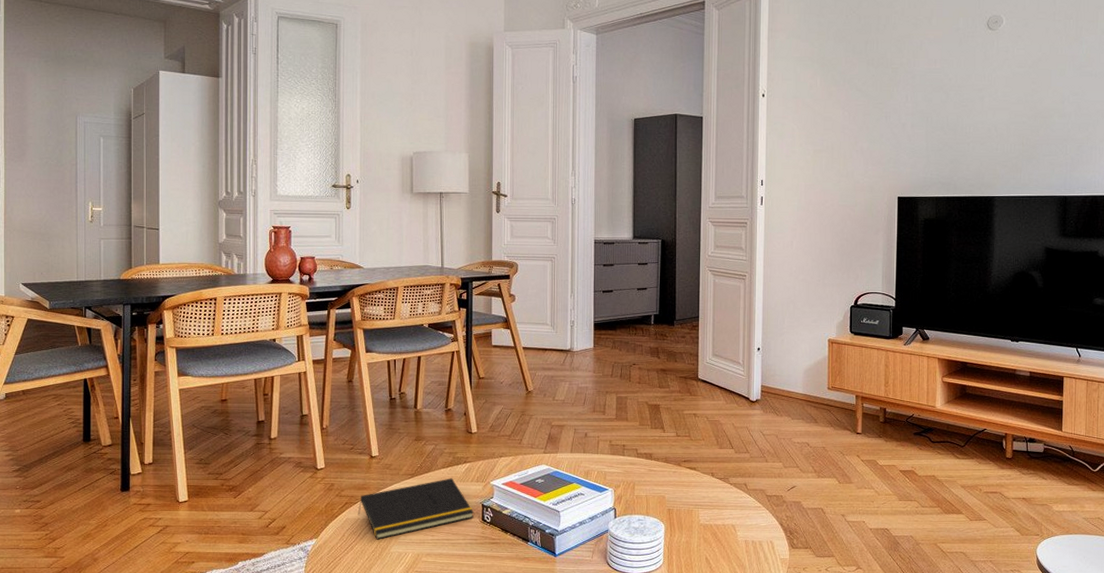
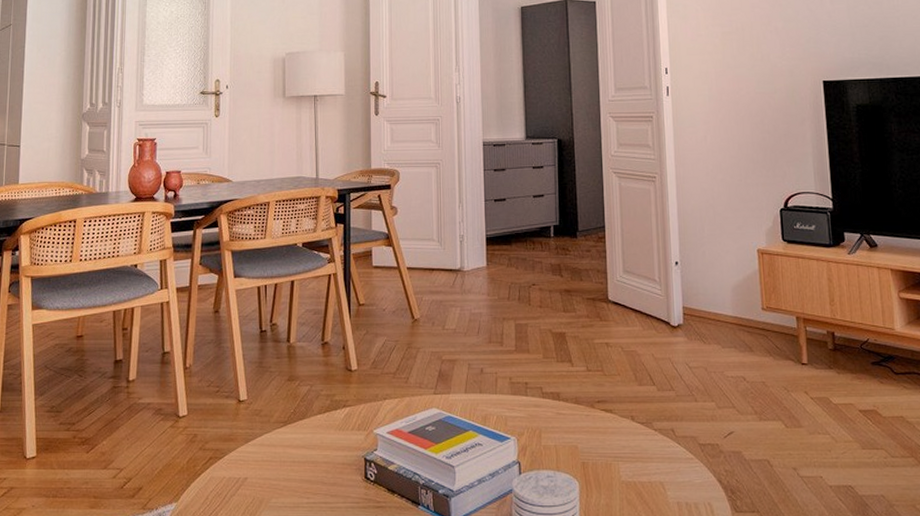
notepad: present [357,478,474,540] -> none [223,426,356,503]

